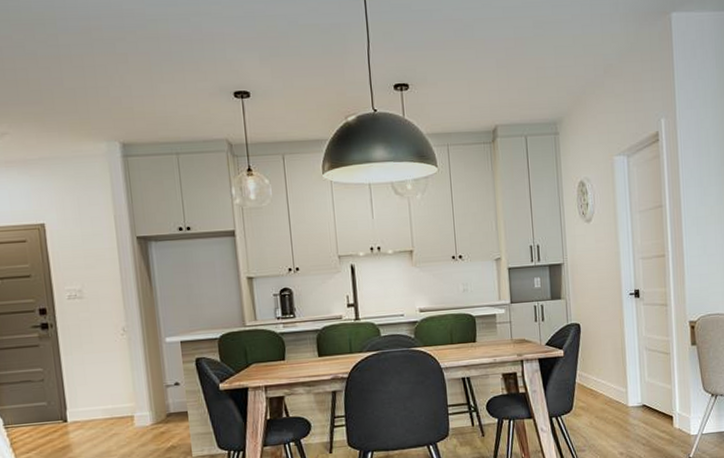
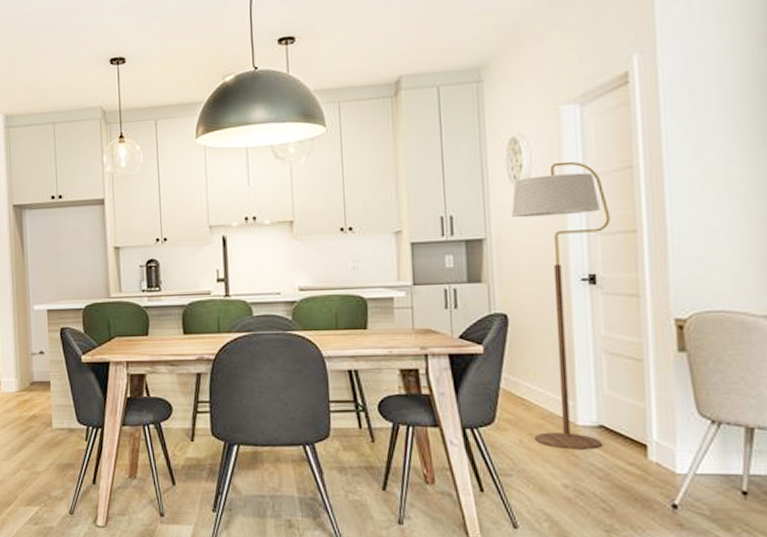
floor lamp: none [581,201,648,426] -> present [511,161,610,450]

